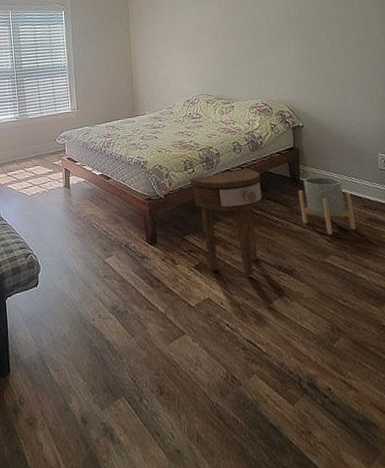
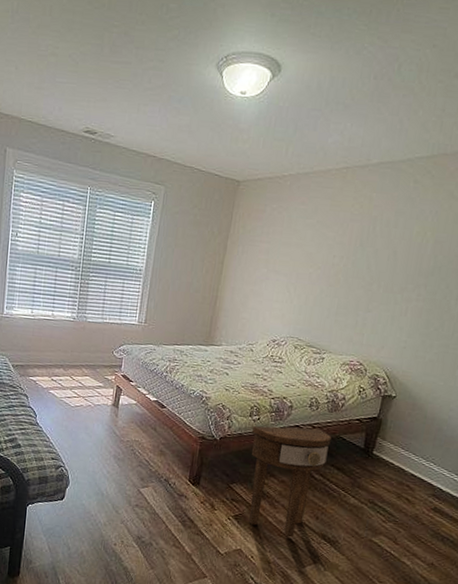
planter: present [298,176,356,235] -> none [361,452,423,516]

